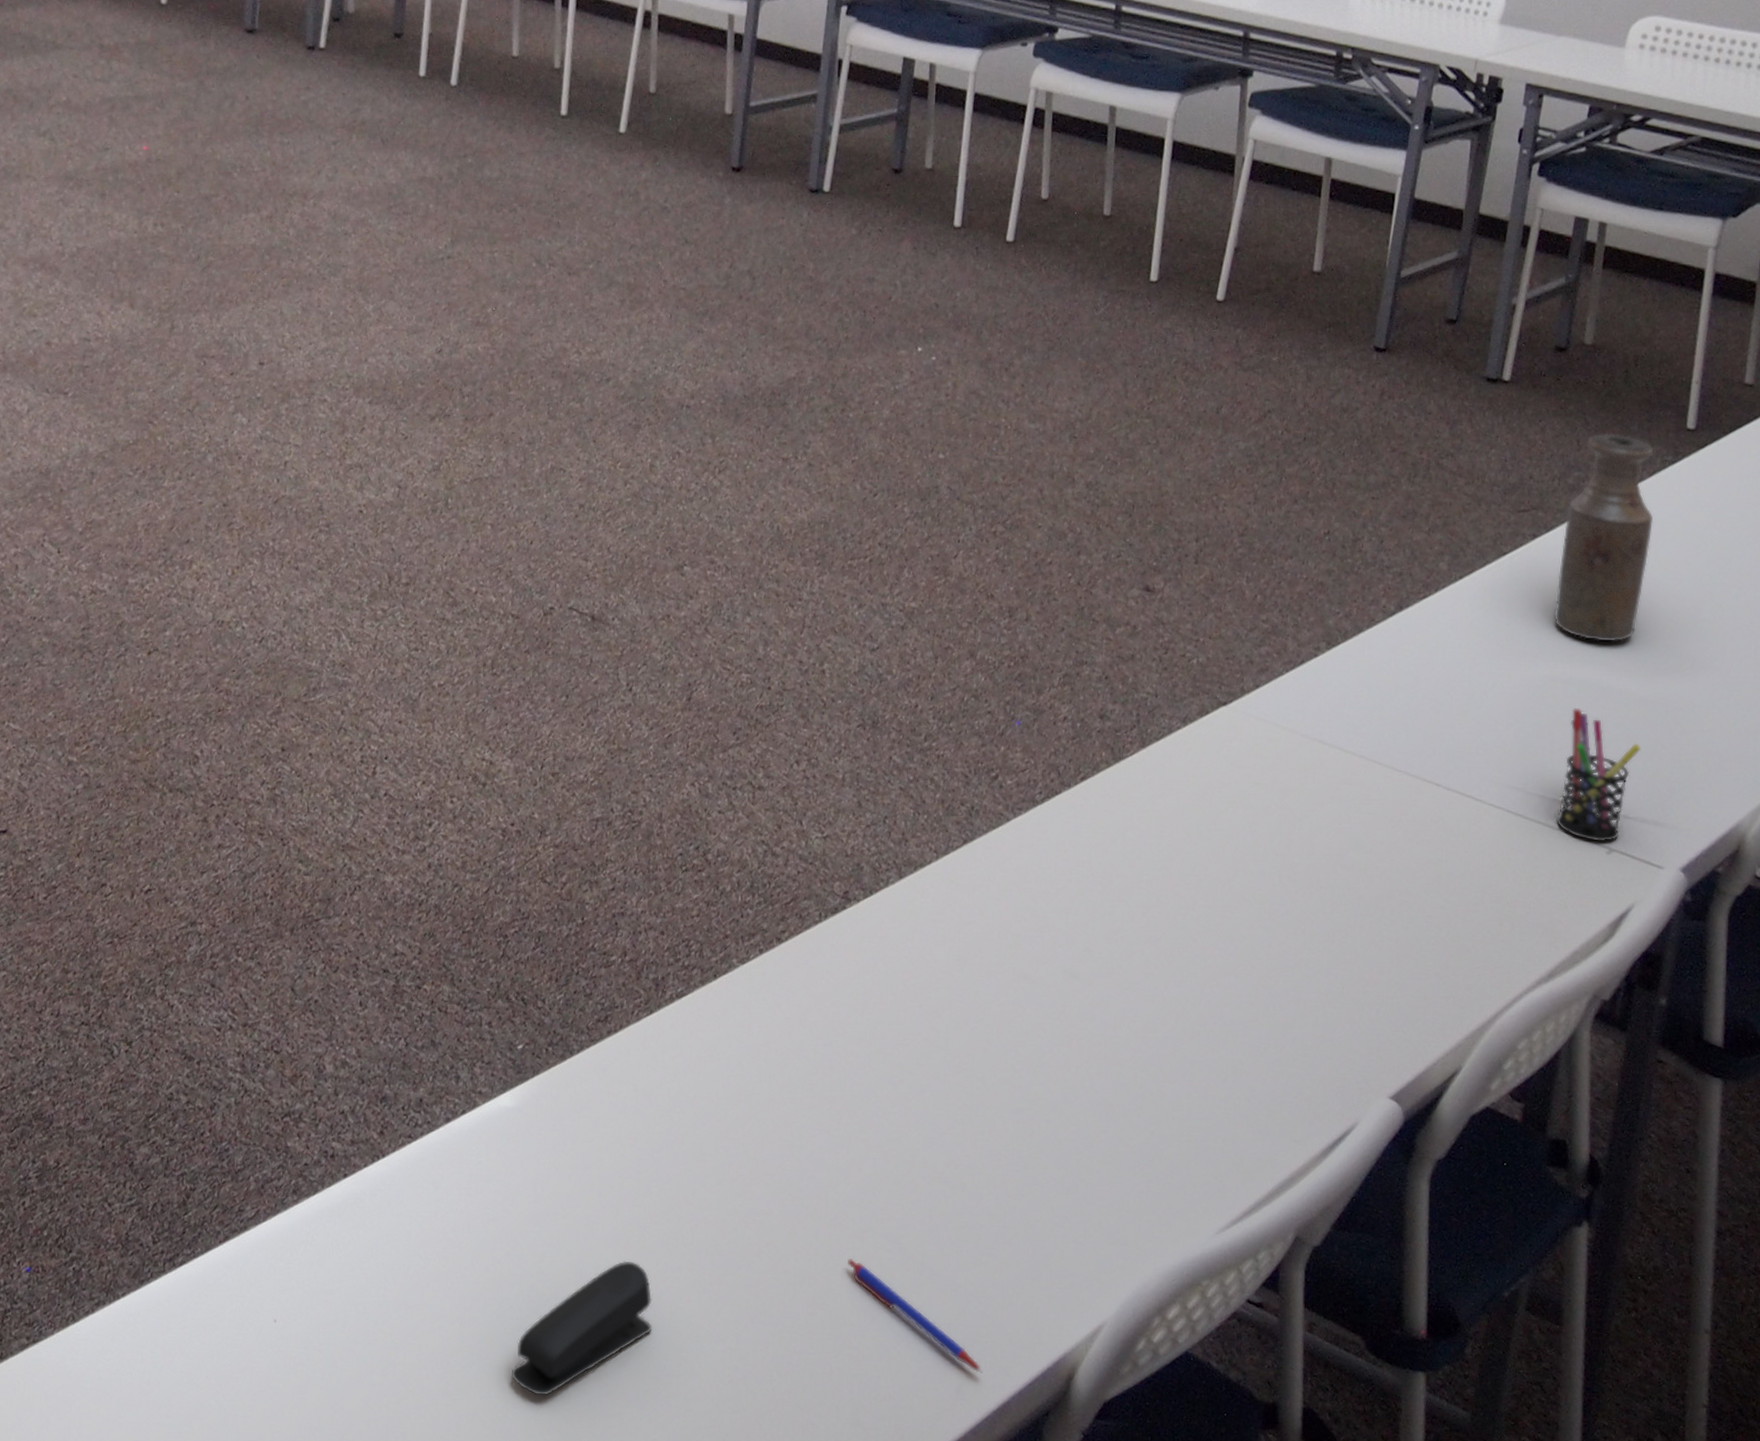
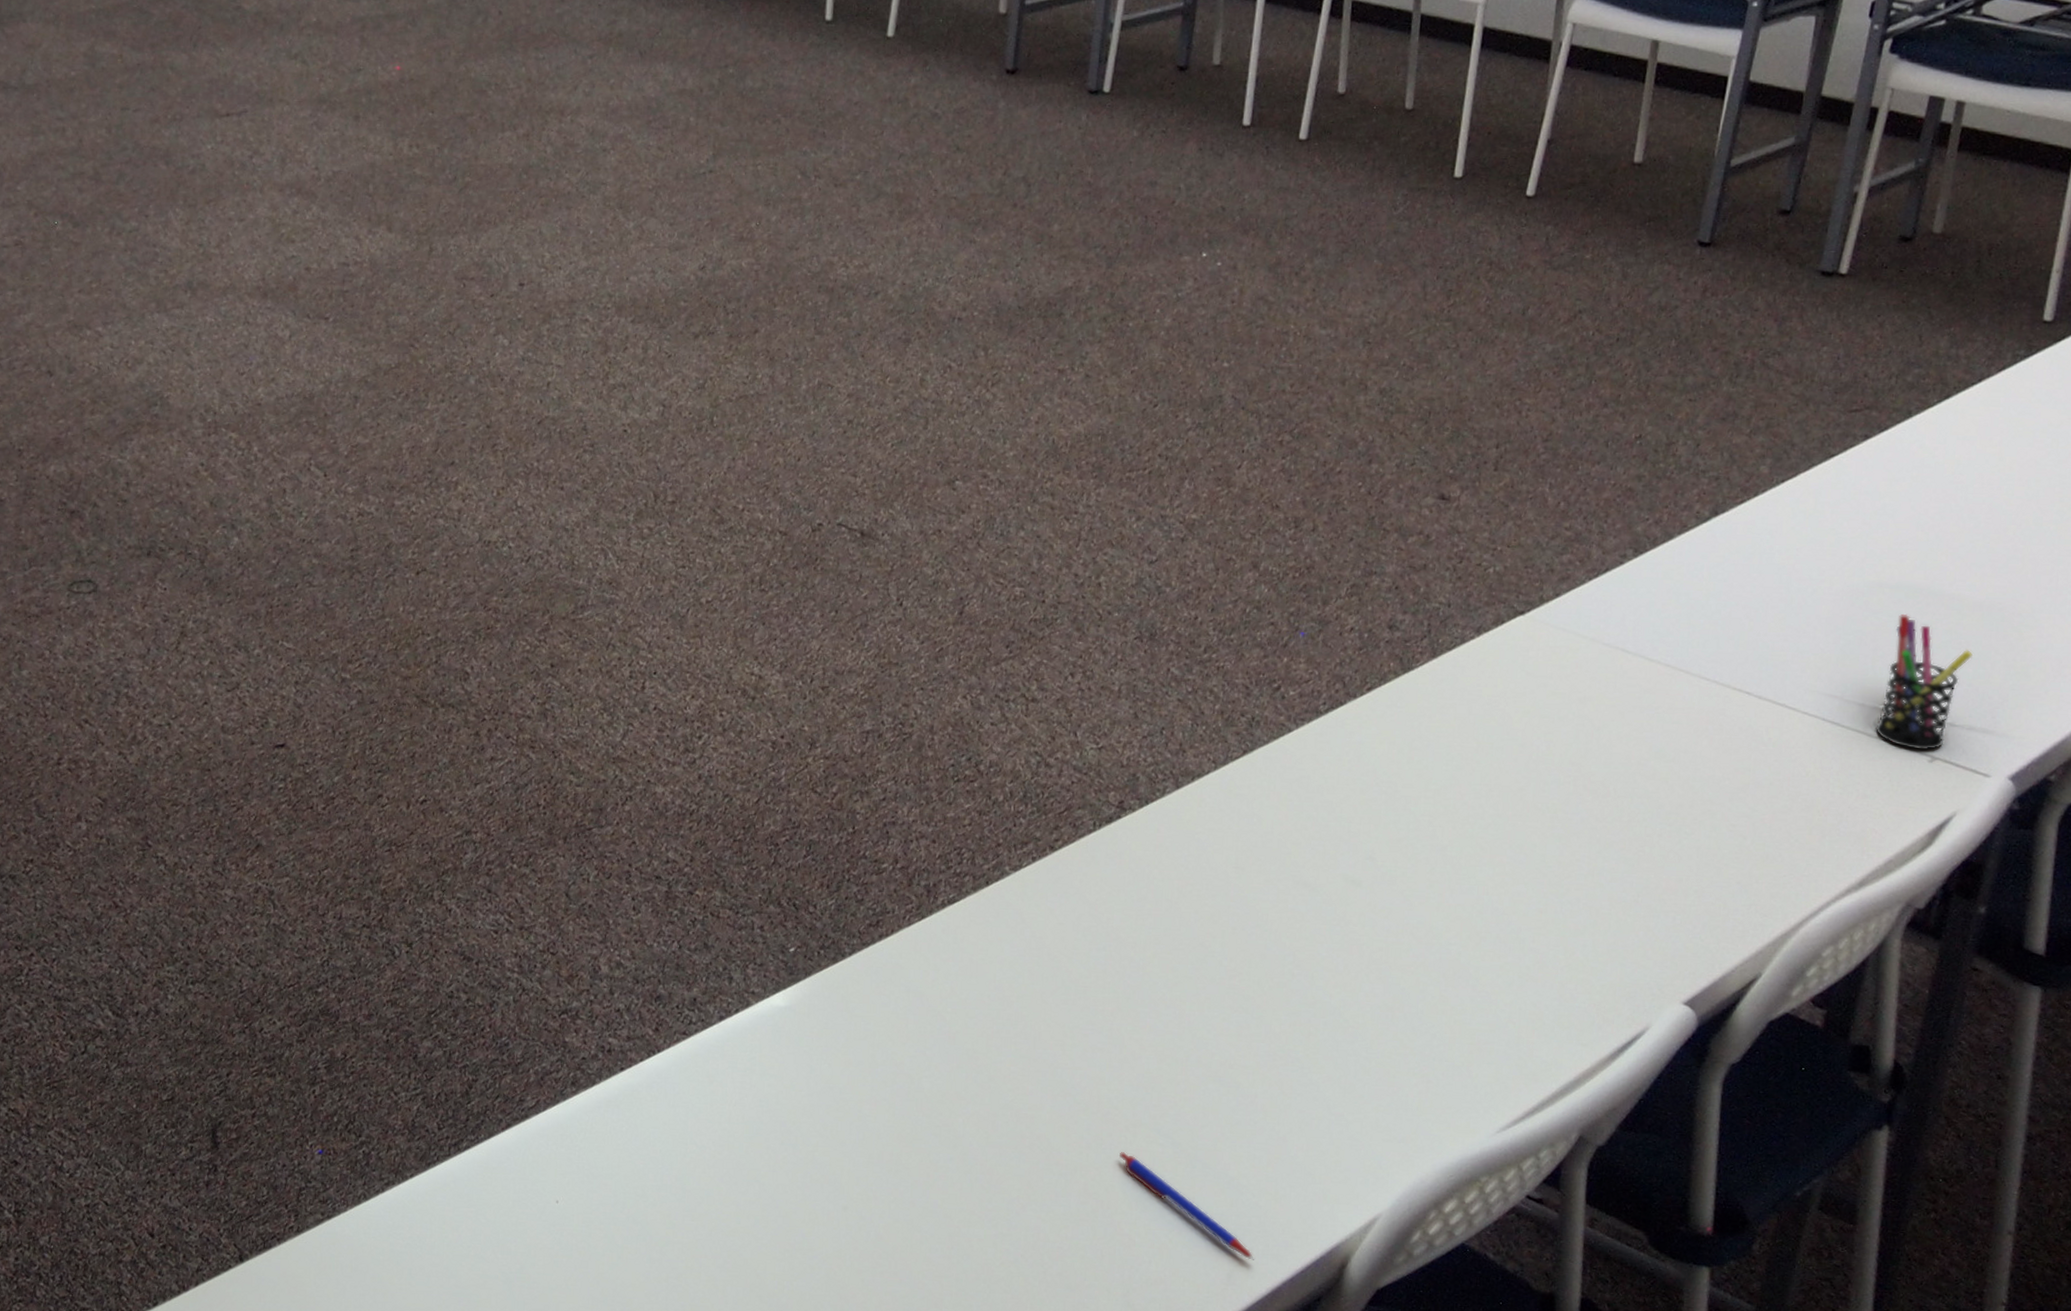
stapler: present [510,1260,653,1396] -> none [786,1151,925,1274]
bottle: present [1553,433,1654,642] -> none [1883,327,2005,546]

